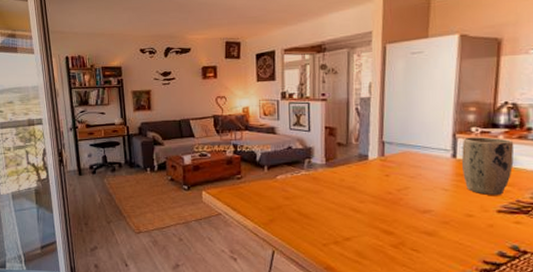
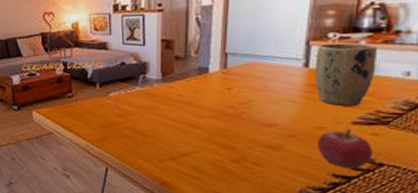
fruit: none [467,217,517,255] -> present [316,129,372,168]

